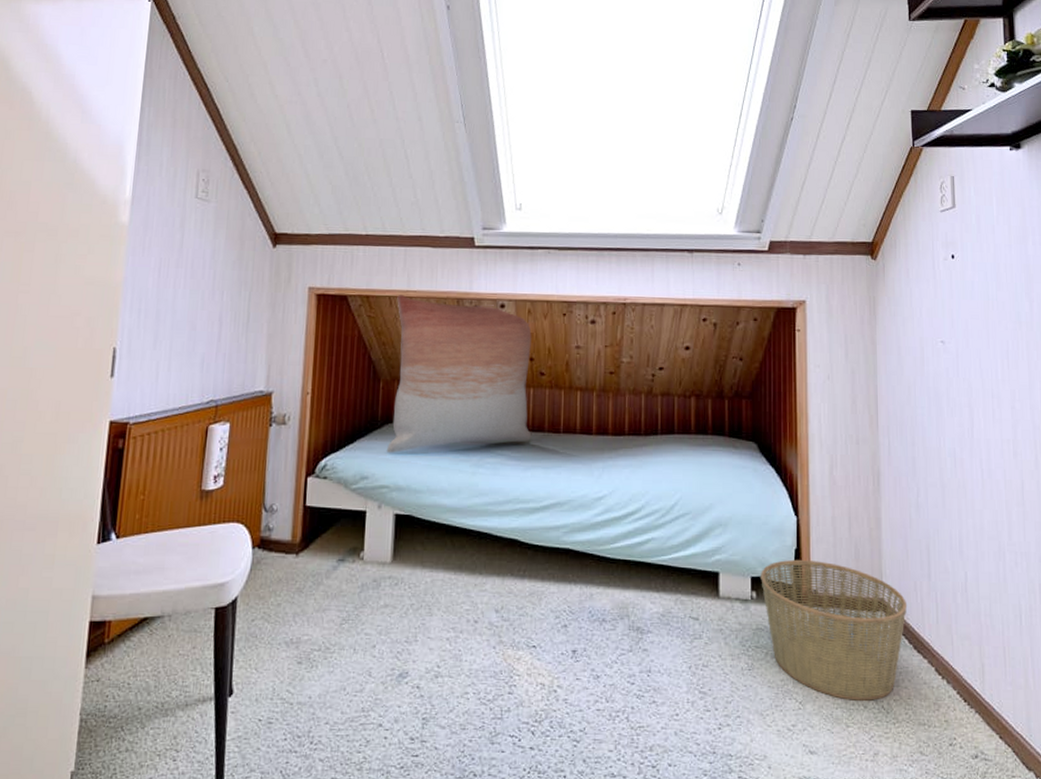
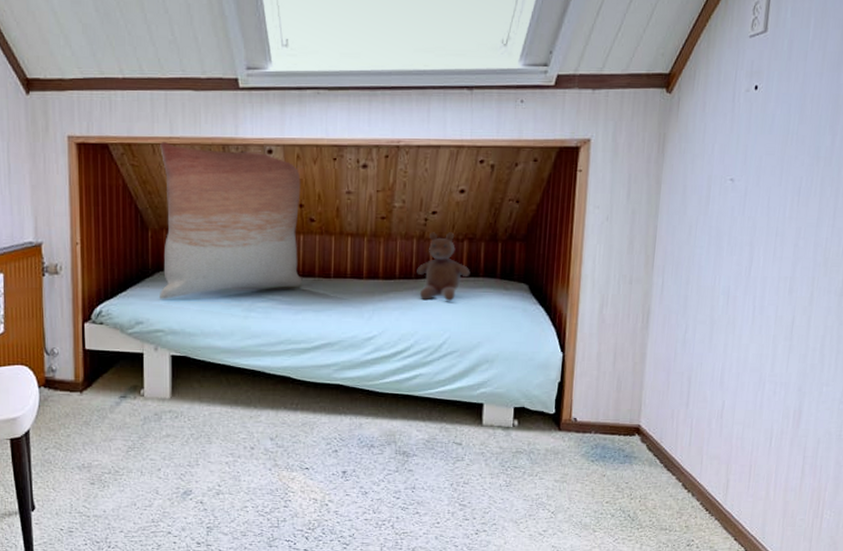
teddy bear: none [646,388,699,459] -> present [416,232,471,301]
basket: present [761,559,908,701] -> none [523,391,663,510]

